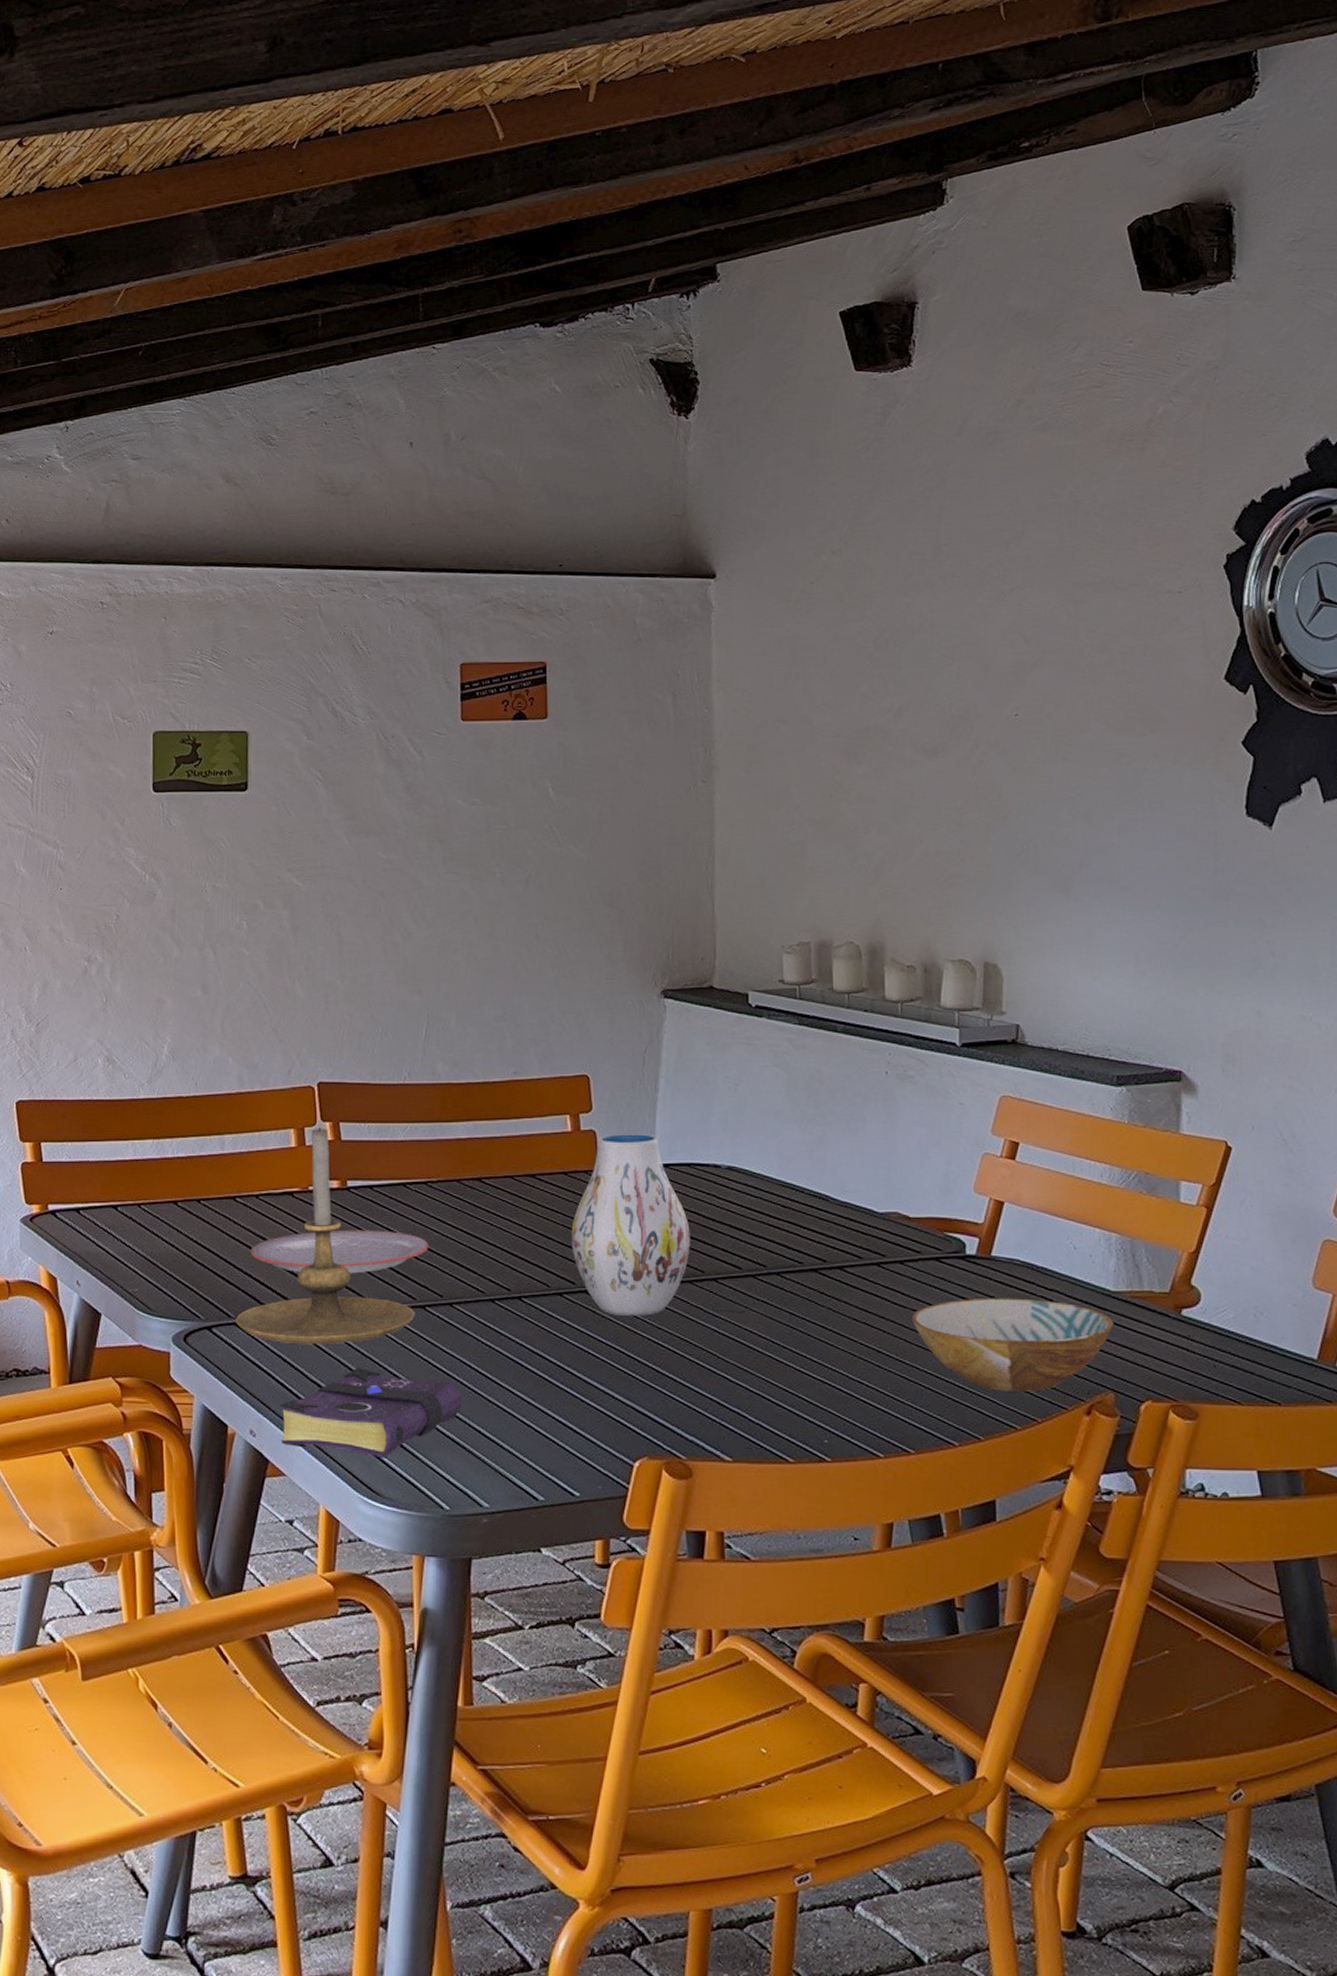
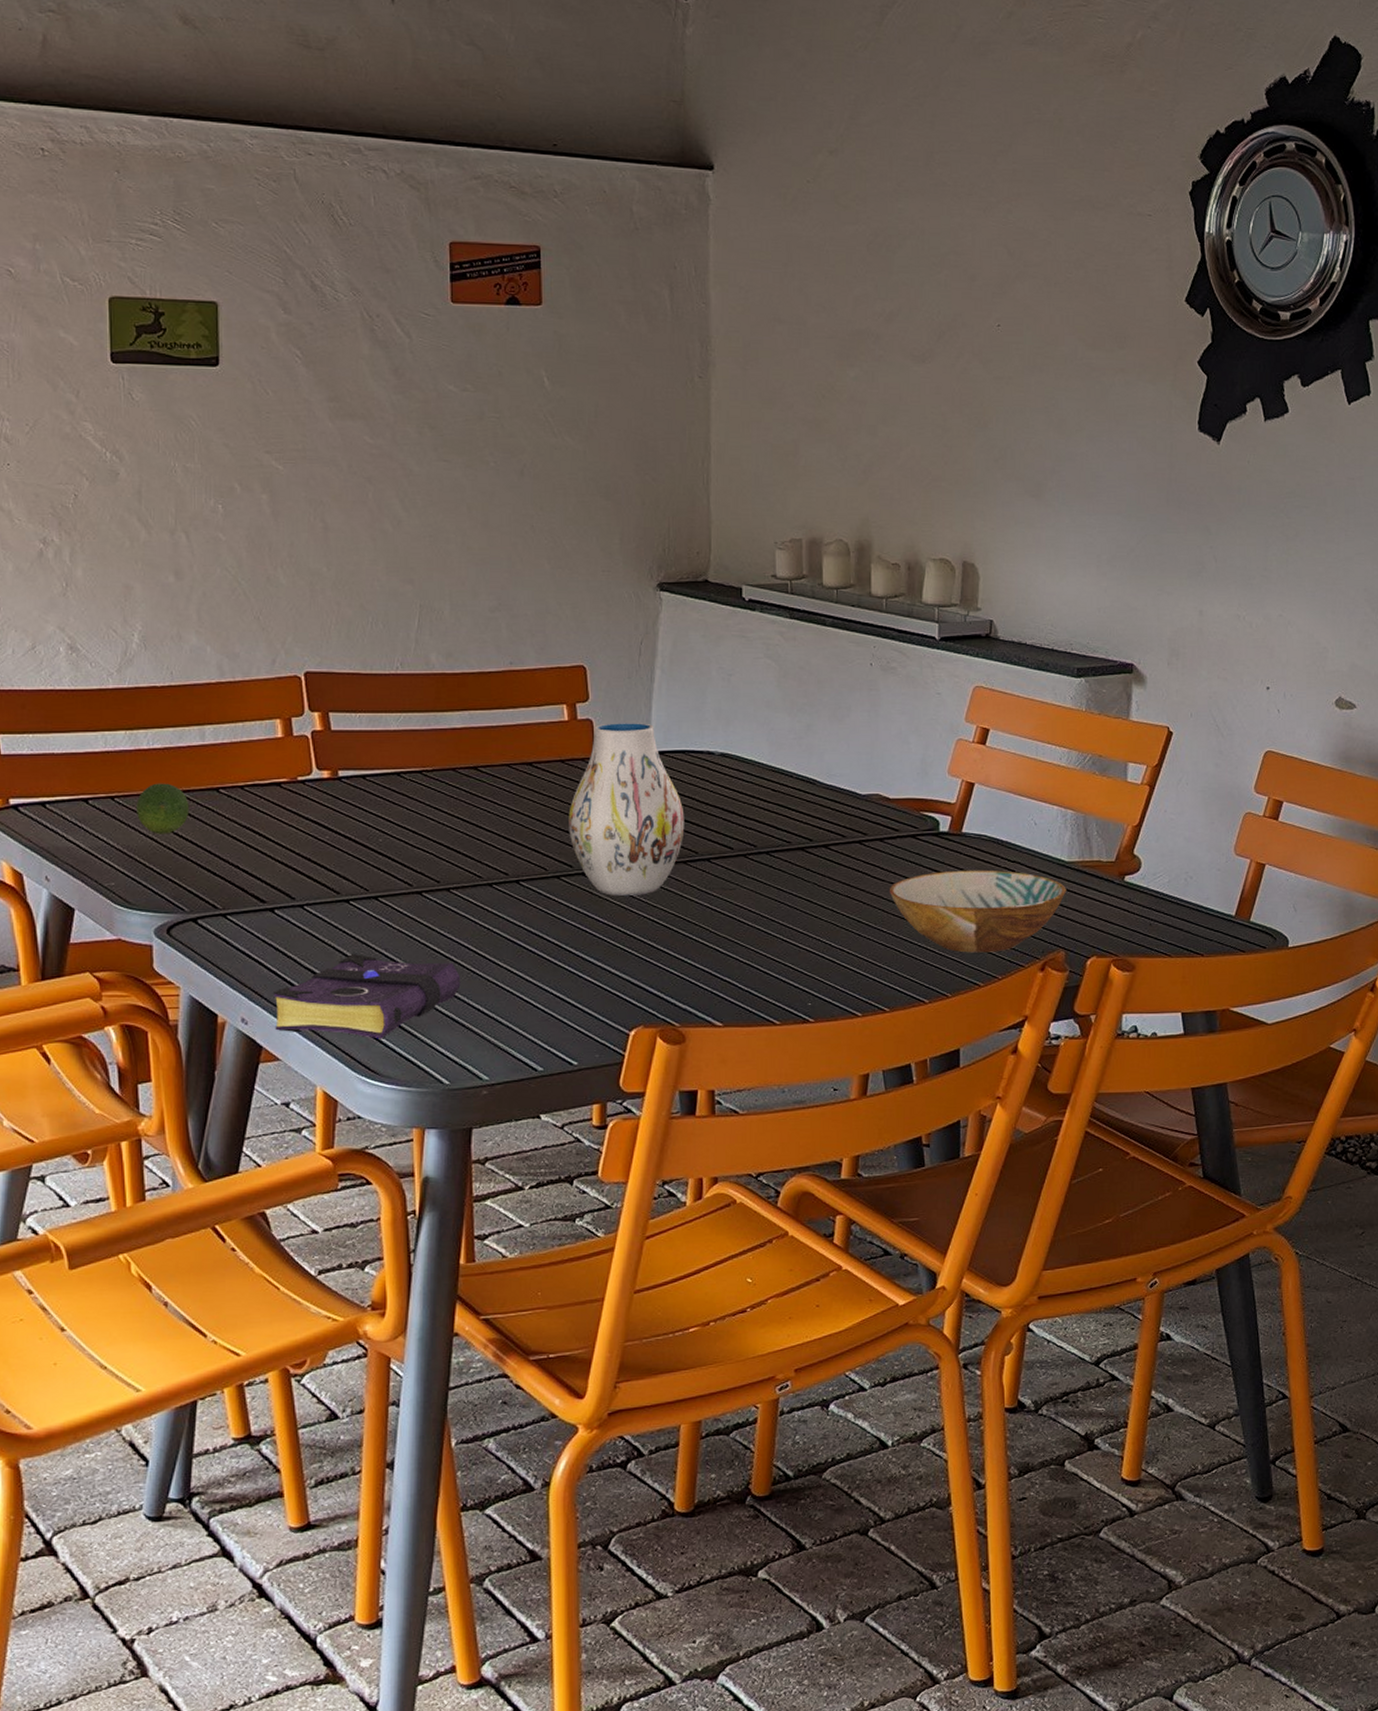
fruit: none [160,1191,208,1242] -> present [137,783,190,834]
candle holder: present [236,1126,415,1345] -> none [223,716,412,933]
plate: present [250,1229,429,1274] -> none [237,819,425,863]

